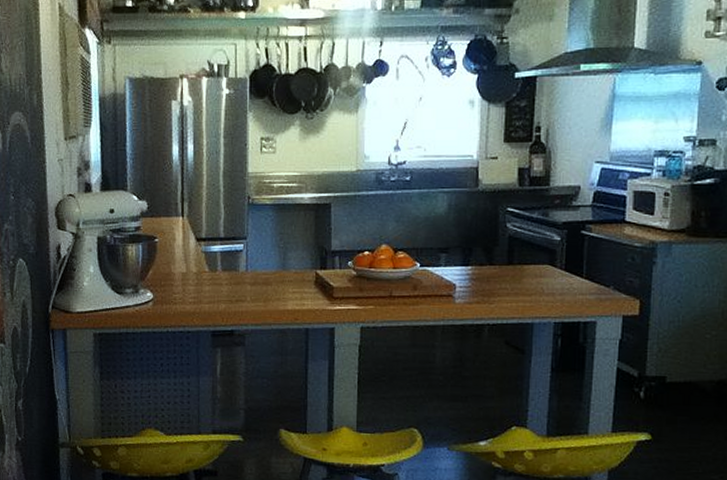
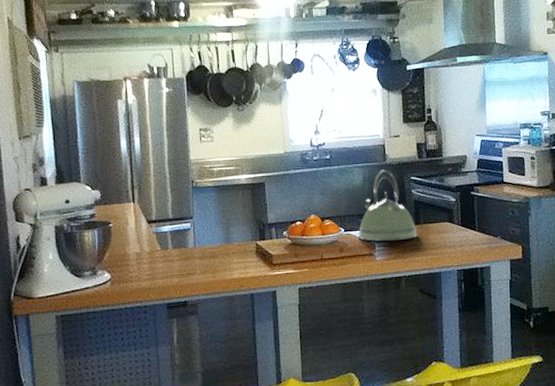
kettle: none [436,197,509,283] -> present [358,169,418,242]

